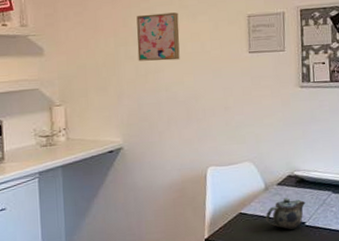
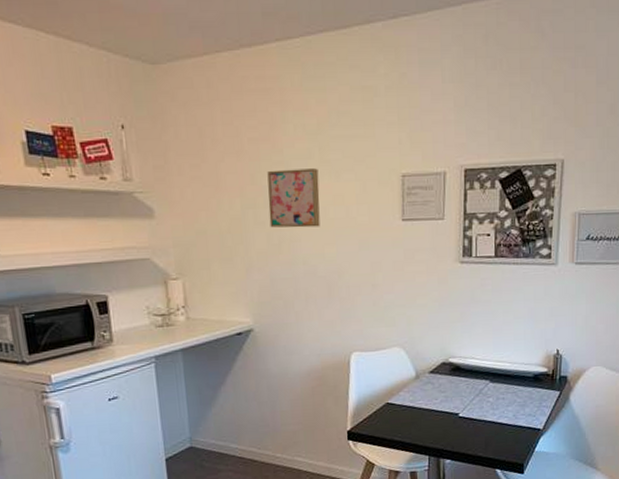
teapot: present [265,198,306,229] -> none [414,387,460,421]

